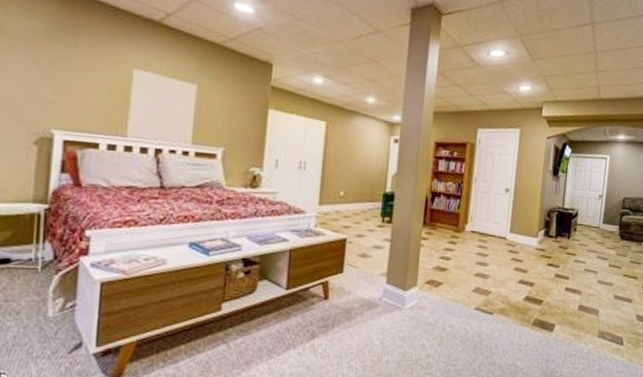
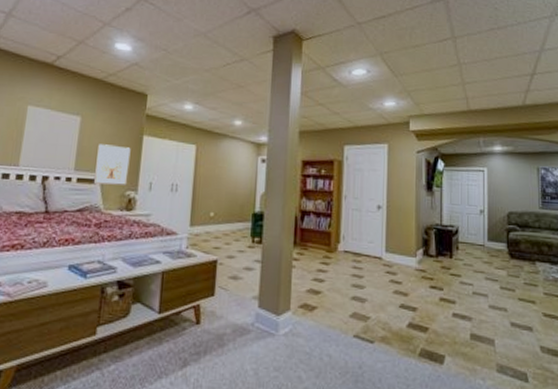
picture frame: none [213,116,255,162] -> present [93,144,131,185]

